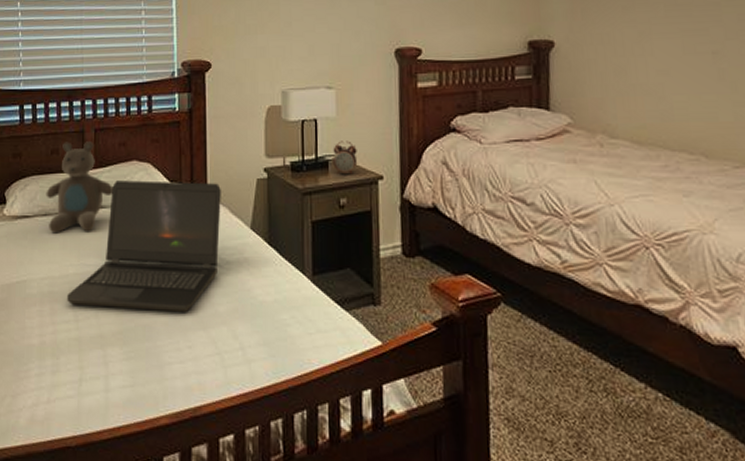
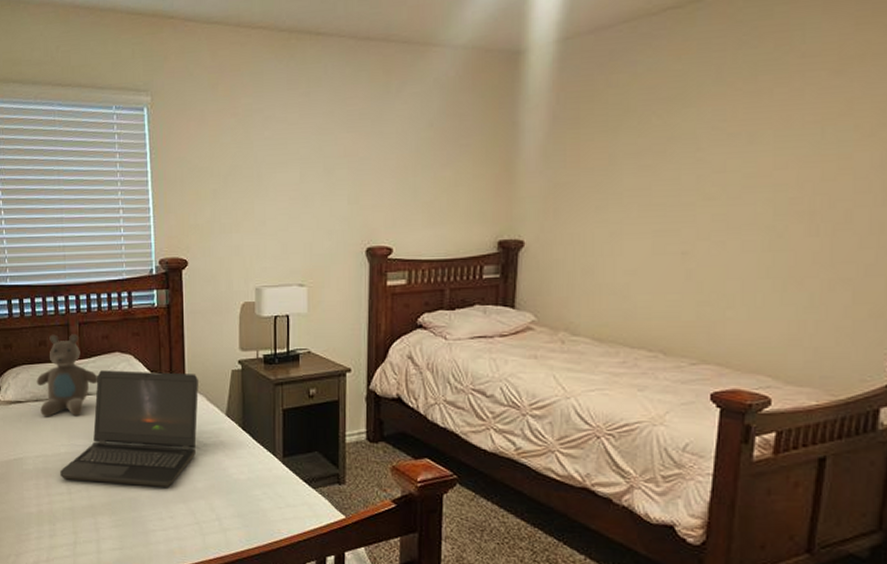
alarm clock: present [333,141,358,175] -> none [304,335,327,368]

